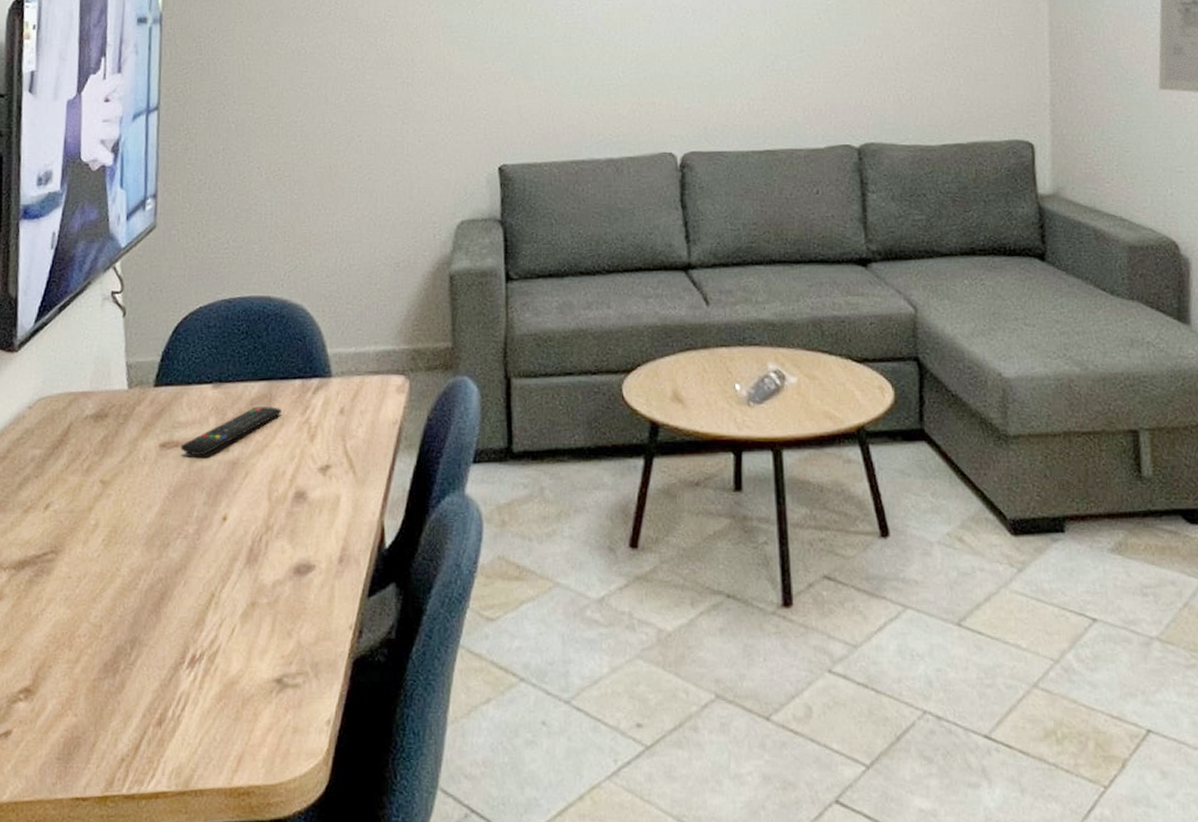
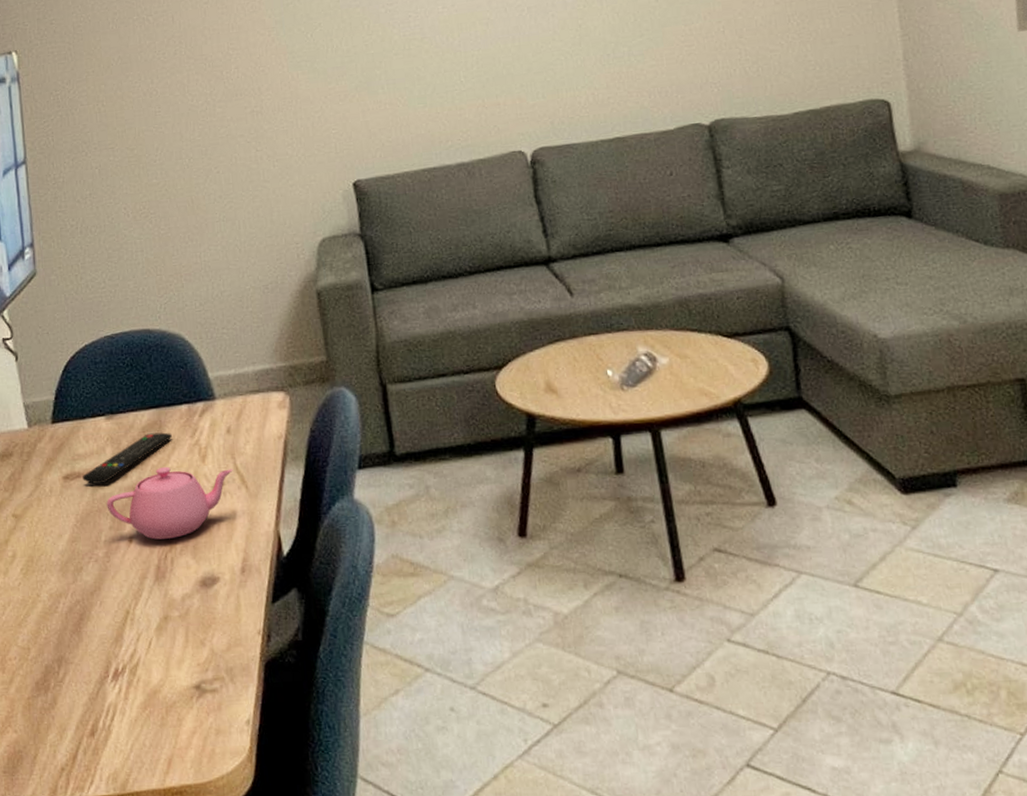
teapot: none [203,443,343,520] -> present [106,466,234,540]

